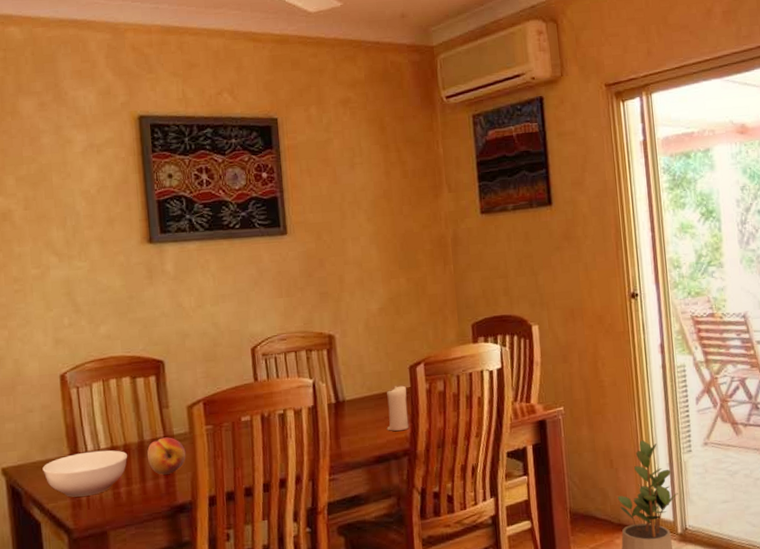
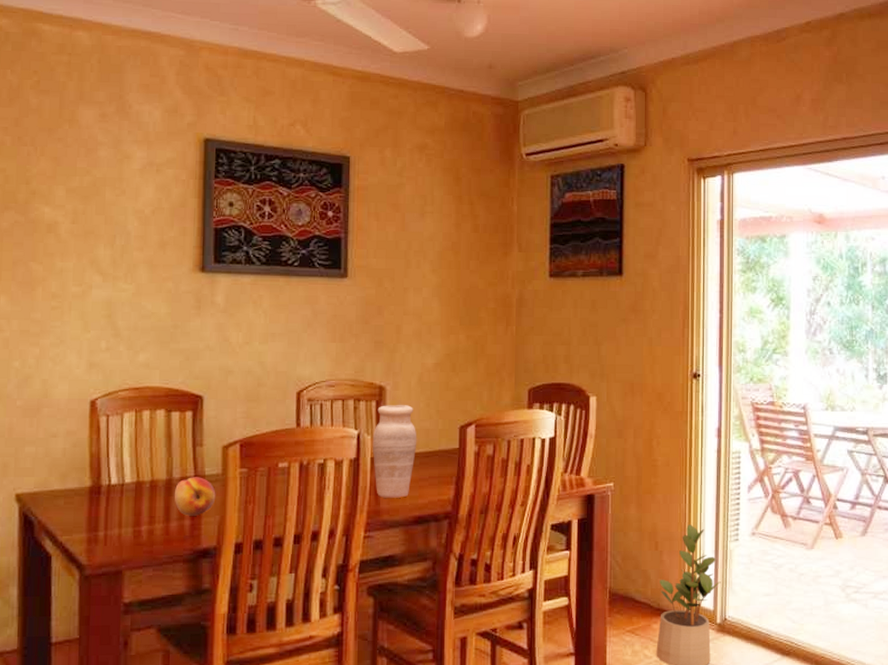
bowl: present [42,450,128,497] -> none [60,484,154,531]
vase: none [327,350,370,441] -> present [372,405,417,498]
candle: present [386,385,409,432] -> none [429,445,455,493]

